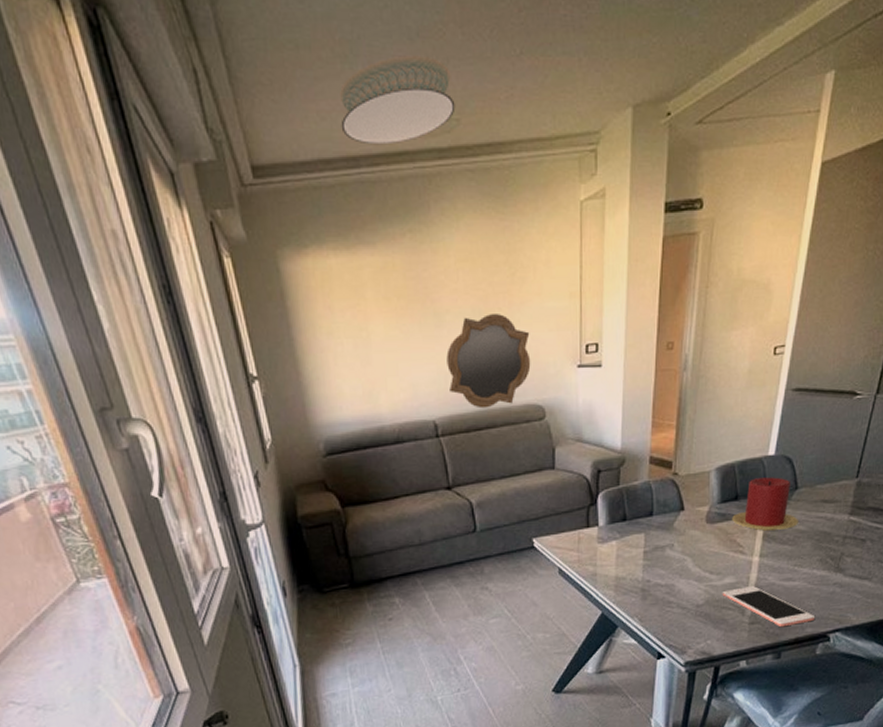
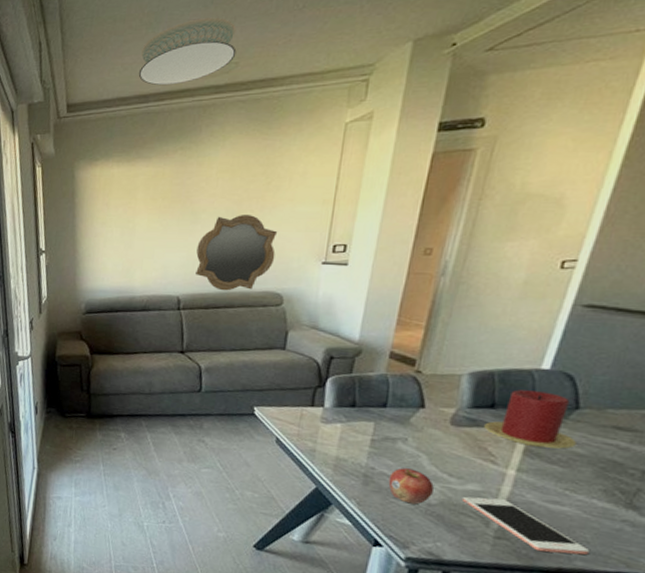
fruit: none [663,574,699,609] -> present [388,468,434,505]

